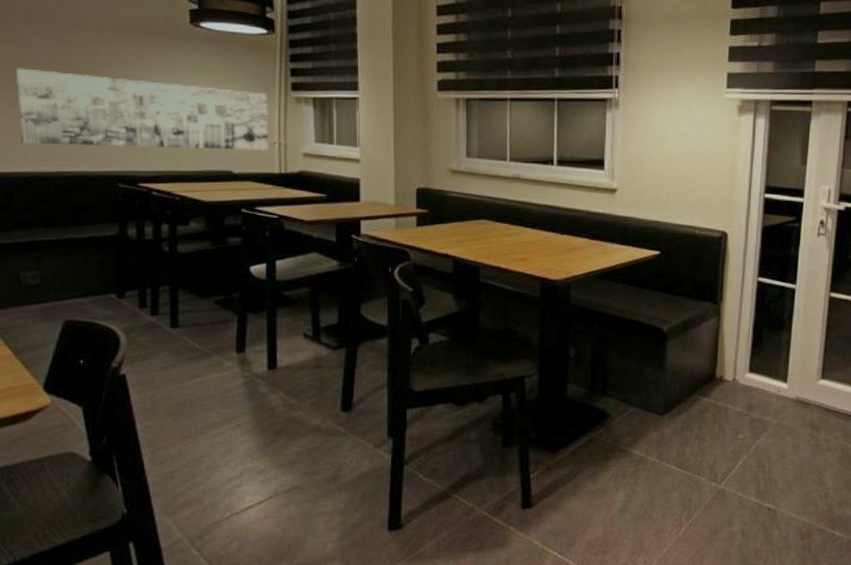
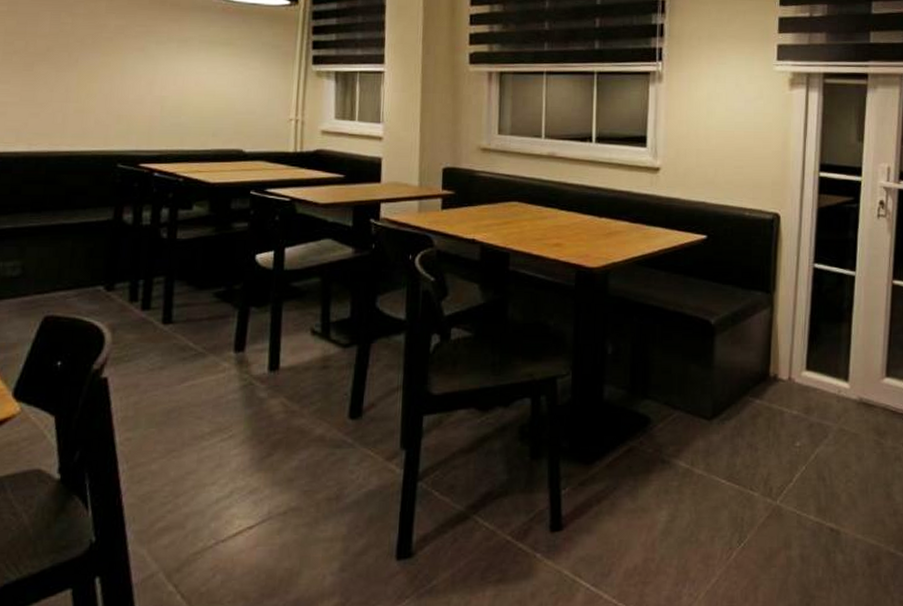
wall art: present [15,68,269,151] -> none [14,41,286,129]

